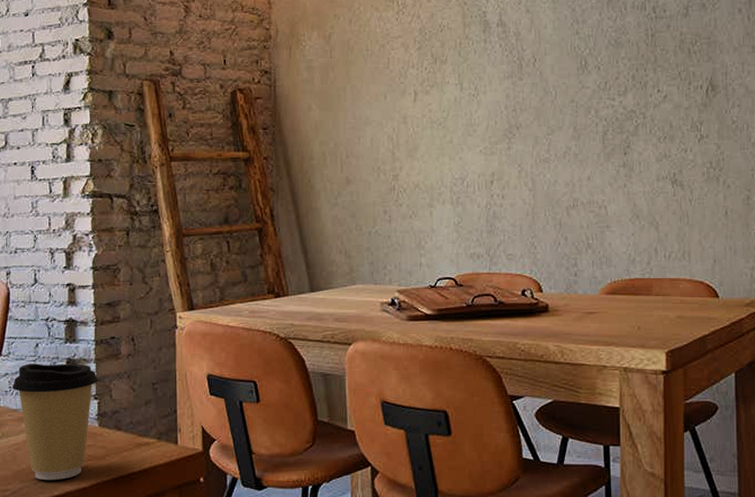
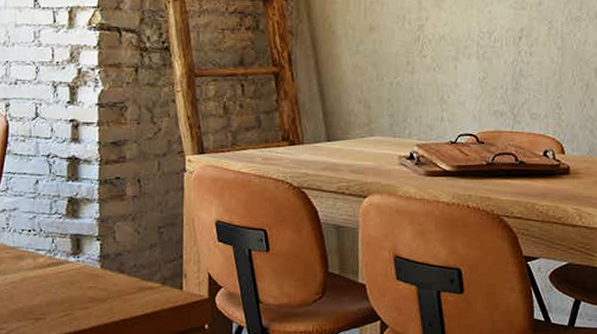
coffee cup: present [12,363,98,481] -> none [9,200,101,321]

